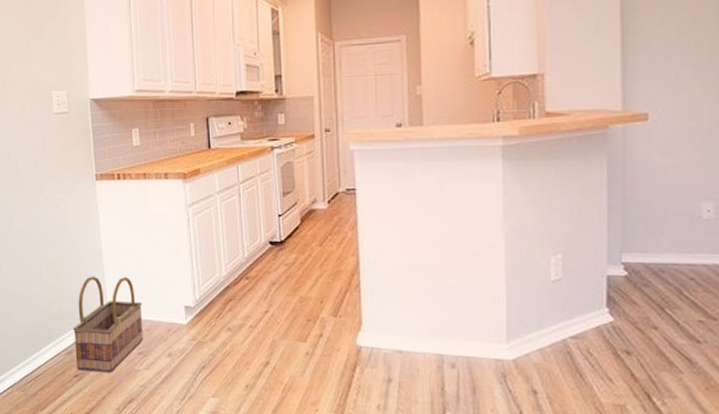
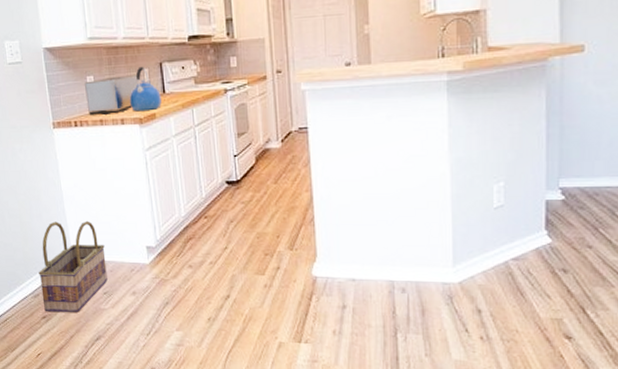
toaster: none [130,129,184,168] -> present [85,75,139,115]
kettle: none [174,120,206,166] -> present [129,66,162,112]

